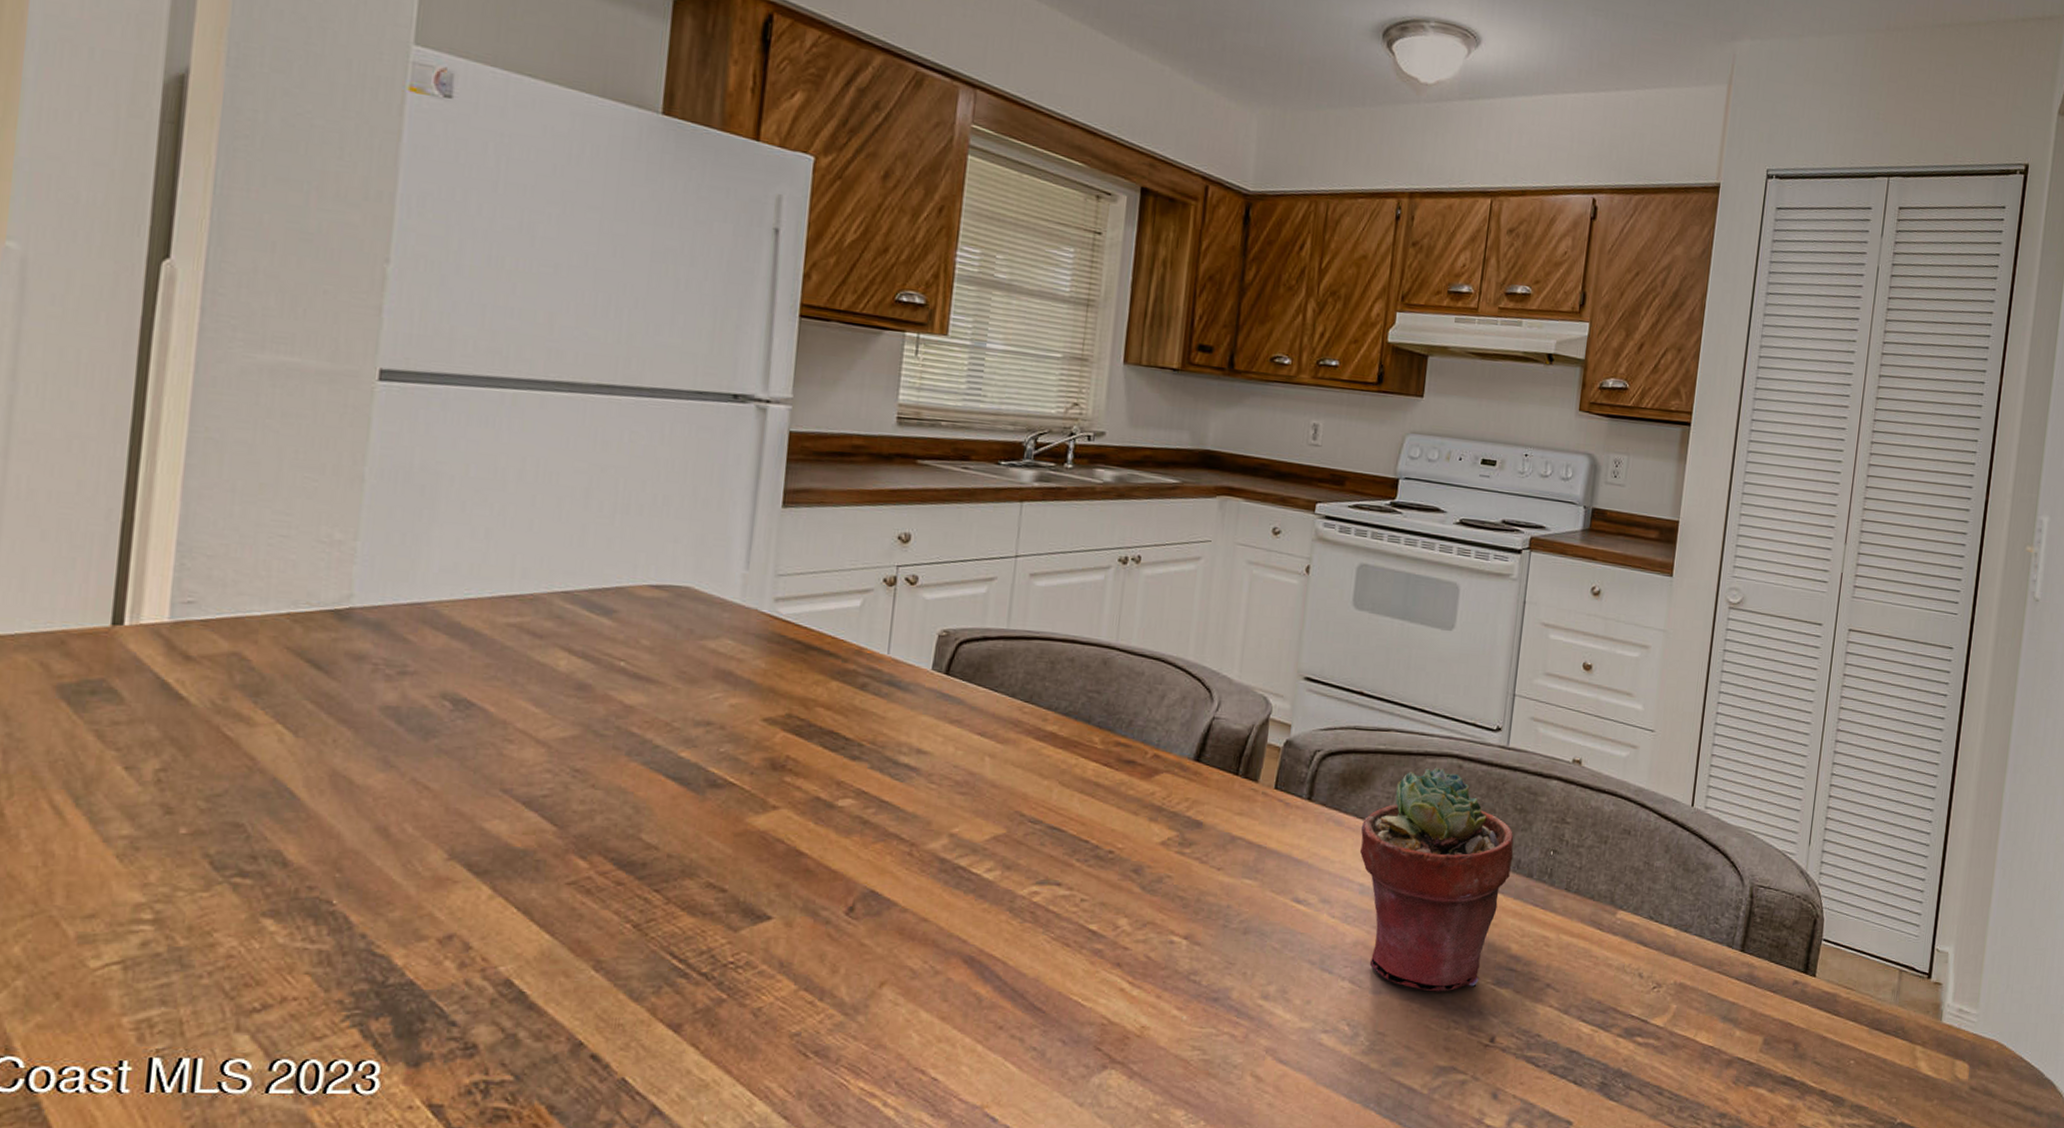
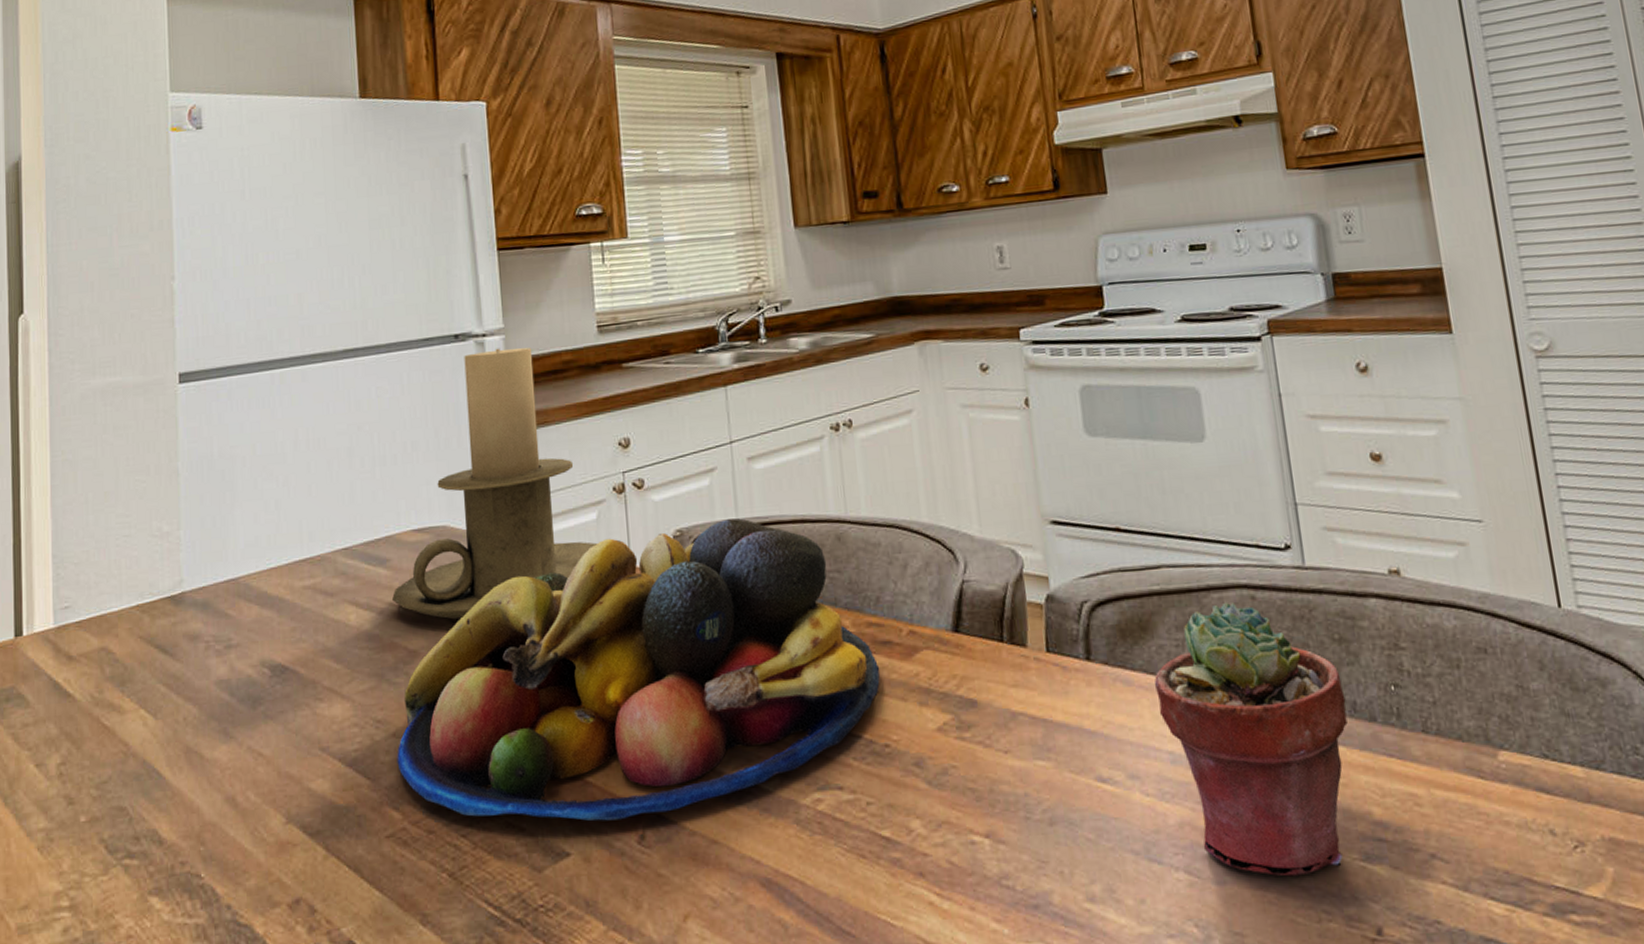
fruit bowl: none [591,627,1119,891] -> present [397,518,880,821]
candle holder: none [612,417,857,682] -> present [391,348,598,620]

